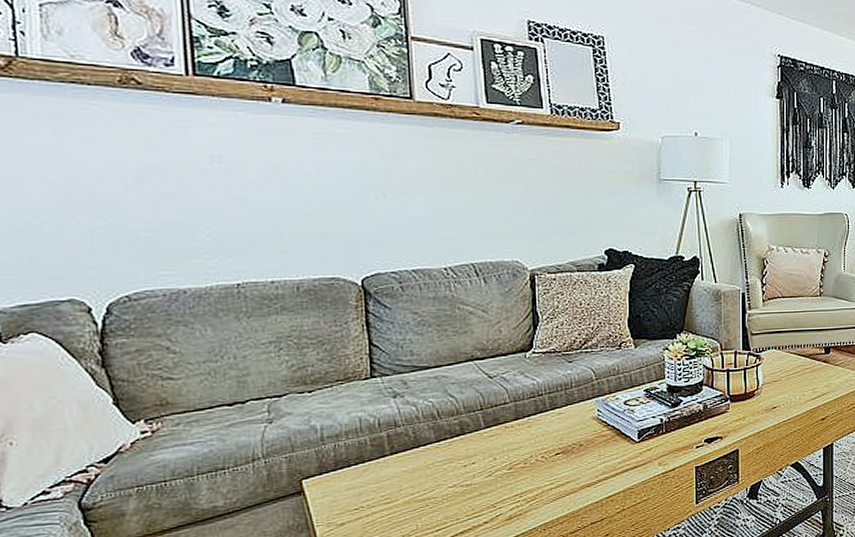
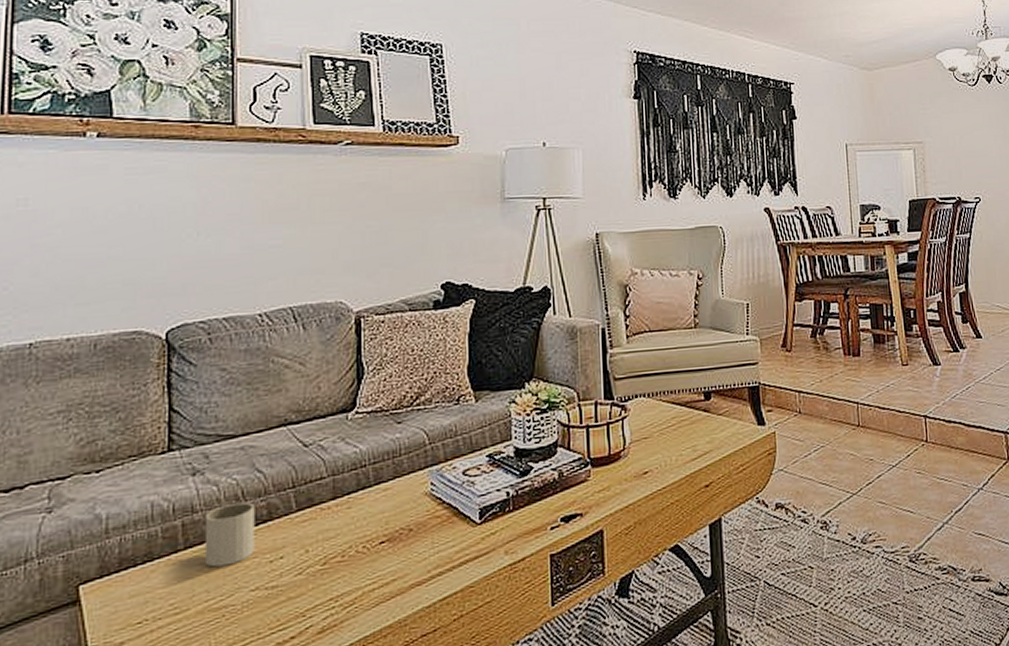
mug: none [406,419,451,469] -> present [204,501,255,568]

